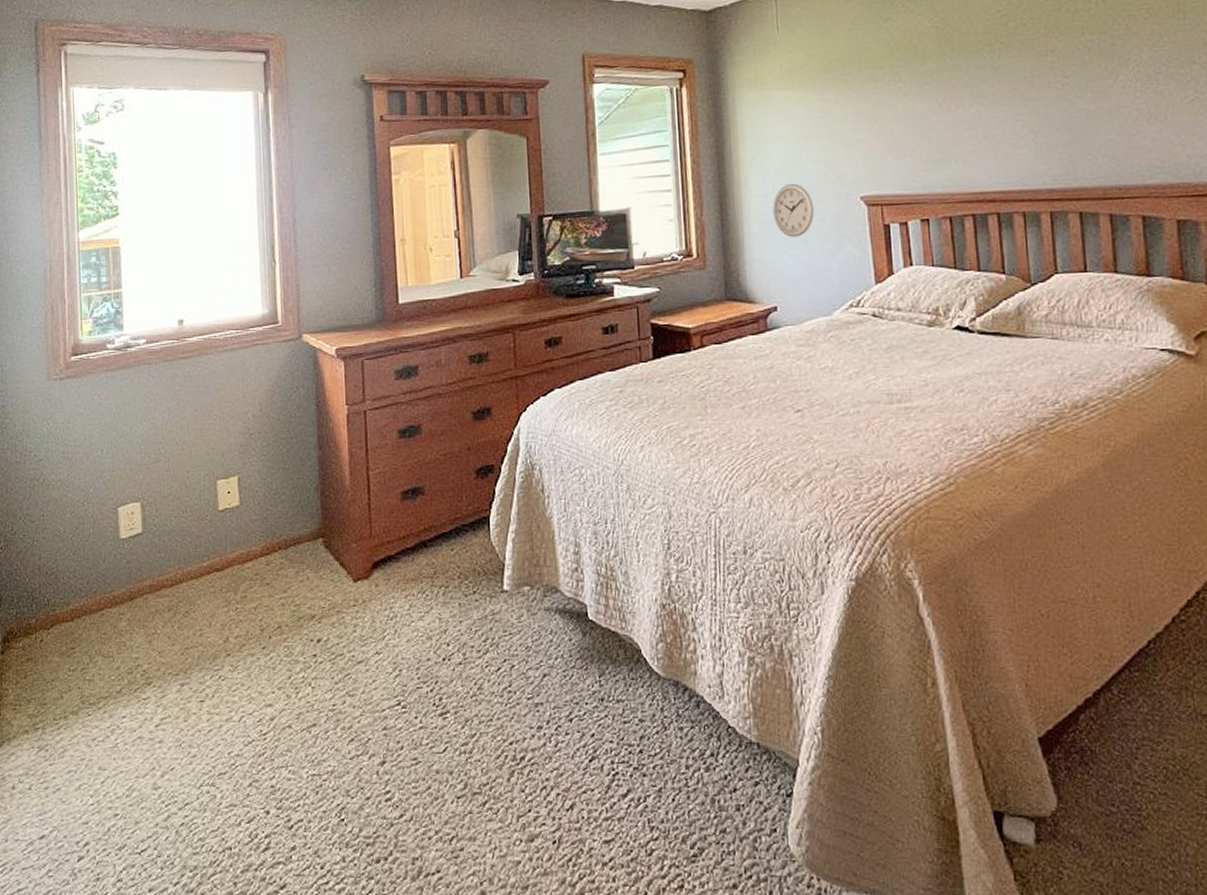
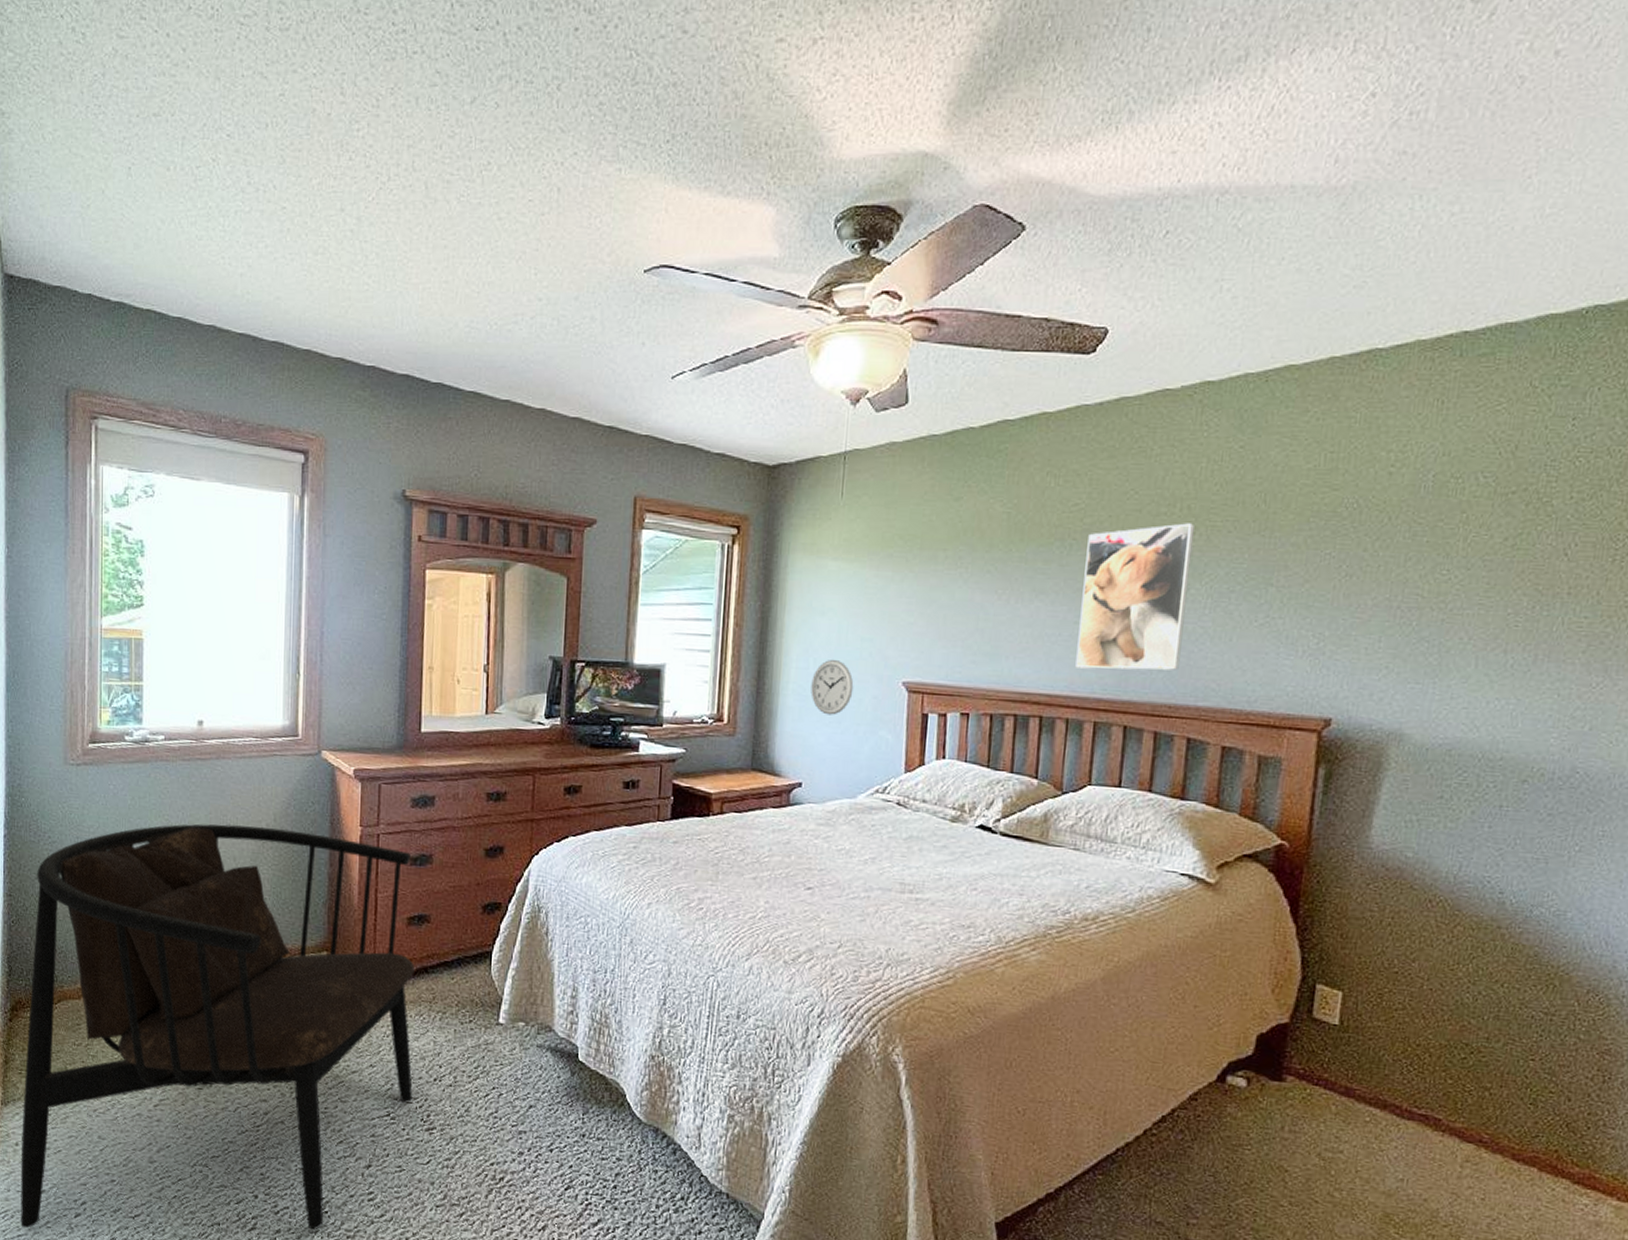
armchair: none [18,418,422,880] -> present [21,823,415,1230]
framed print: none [1015,15,1122,163] -> present [1075,523,1194,670]

